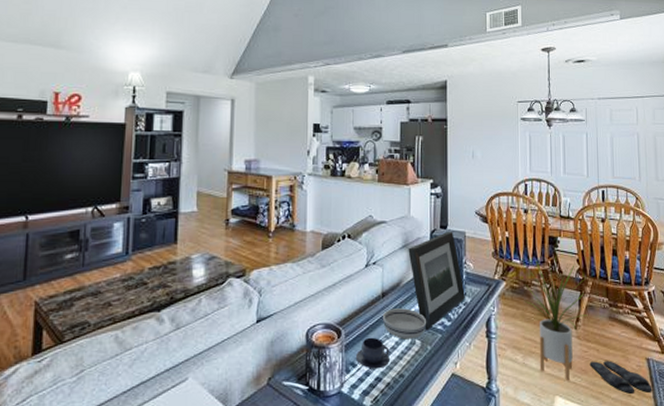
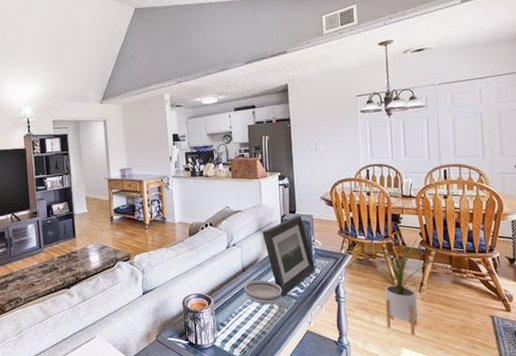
teacup: present [356,337,390,369] -> none [225,303,253,328]
slippers: present [589,360,652,394] -> none [434,318,497,346]

